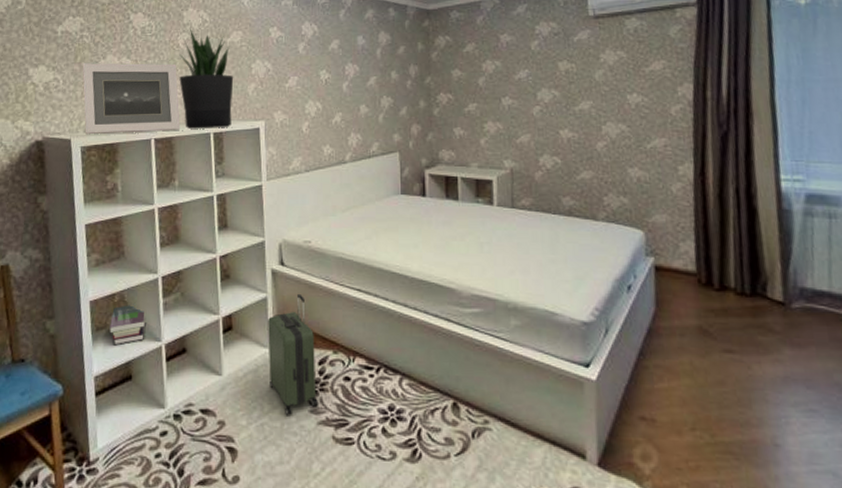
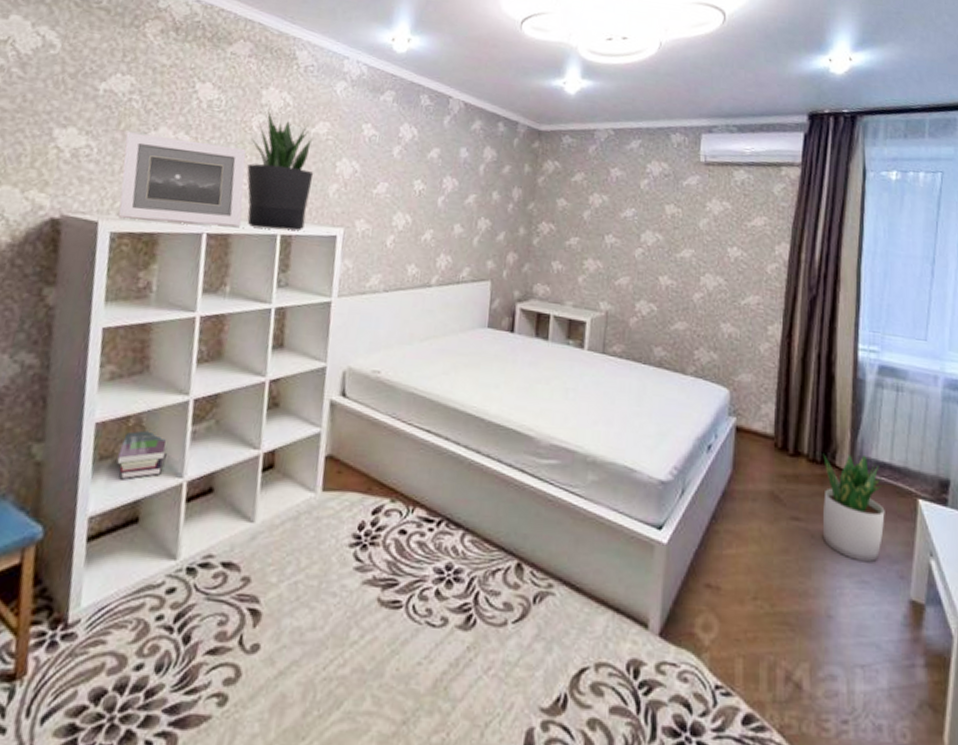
suitcase: present [268,293,318,416] -> none [311,430,371,574]
planter: none [752,285,829,391] -> present [822,454,885,563]

